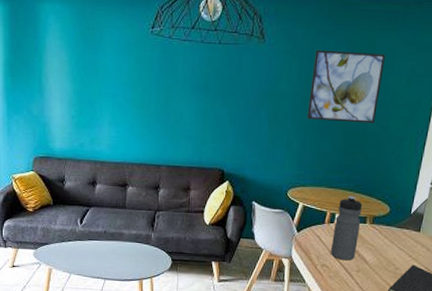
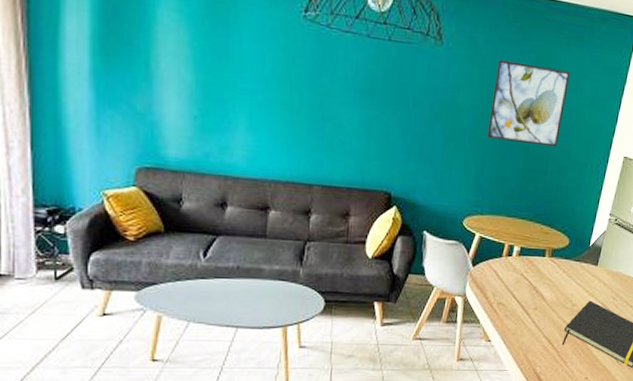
water bottle: present [330,195,363,261] -> none [507,225,542,298]

